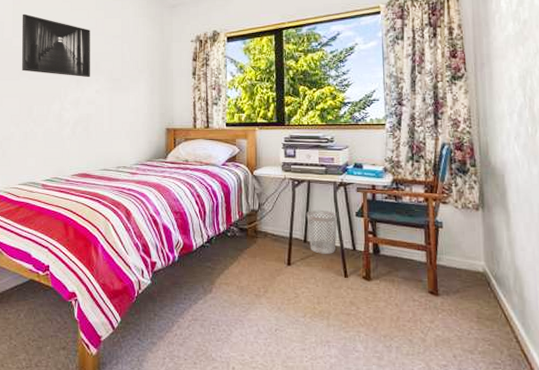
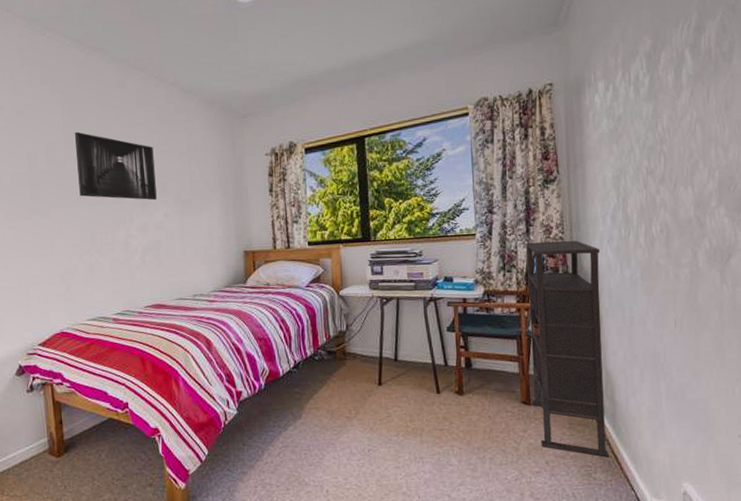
wastebasket: present [306,209,337,254] -> none [396,326,428,372]
bookshelf: none [434,135,520,357] -> present [526,240,610,459]

